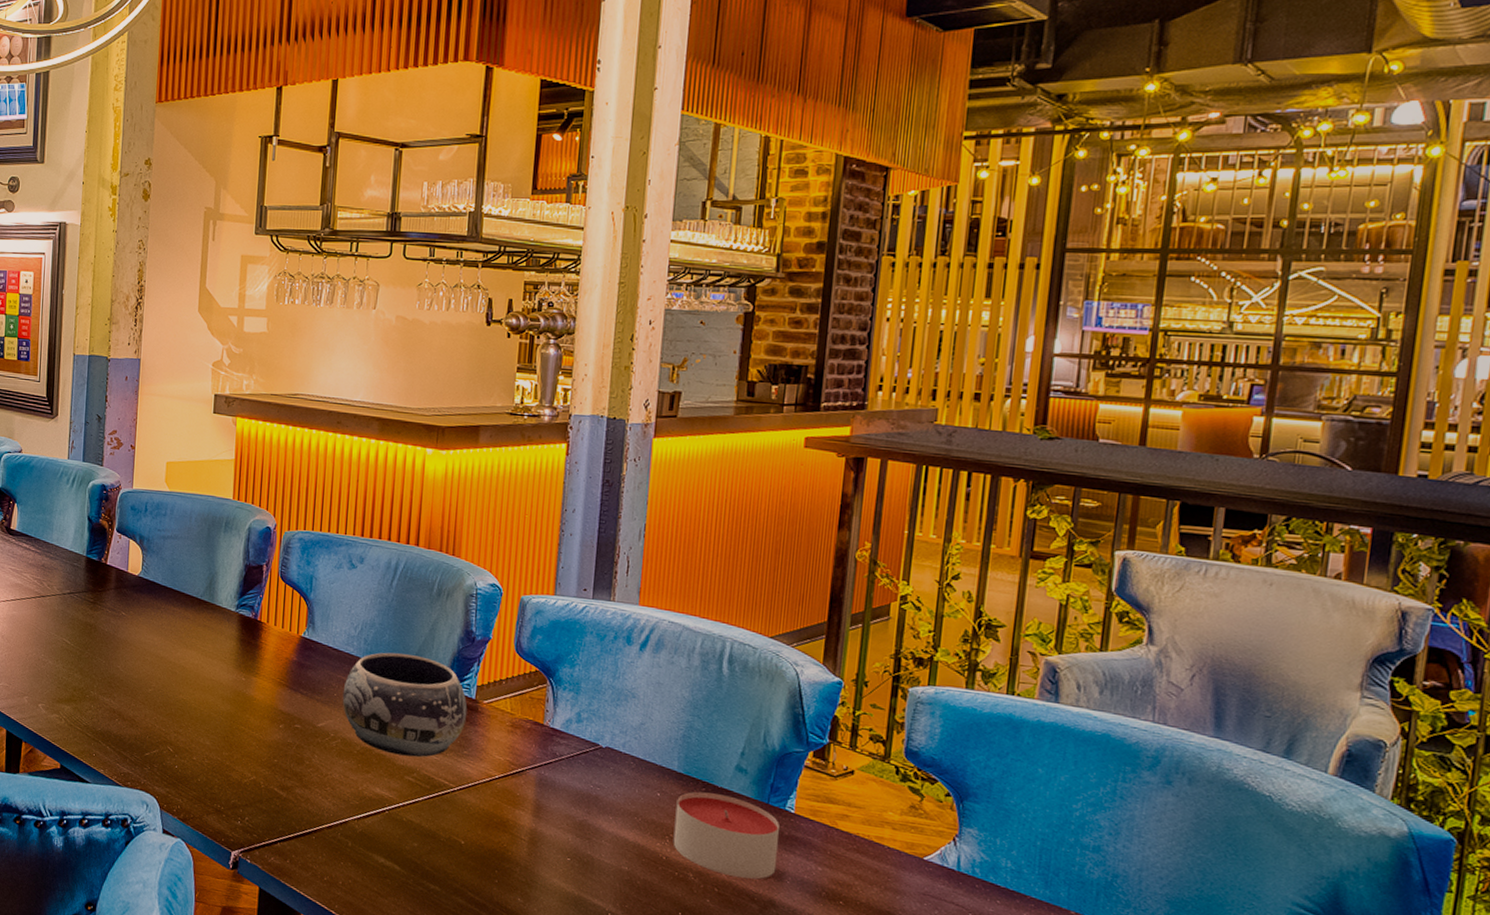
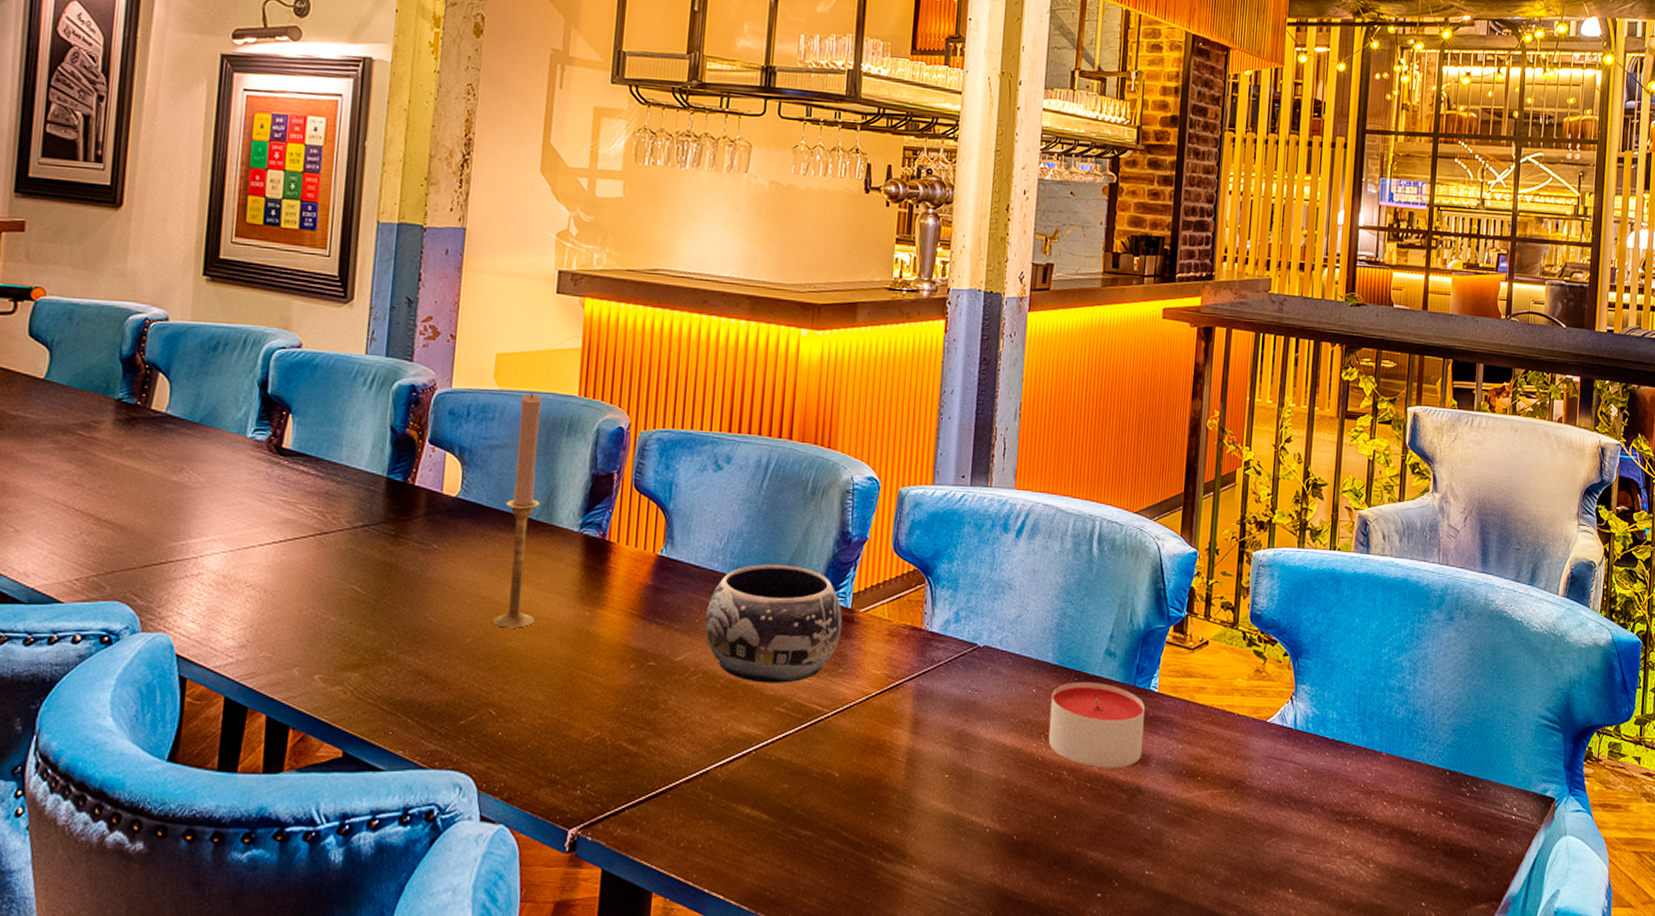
candlestick: none [168,495,204,685] -> present [492,393,542,628]

